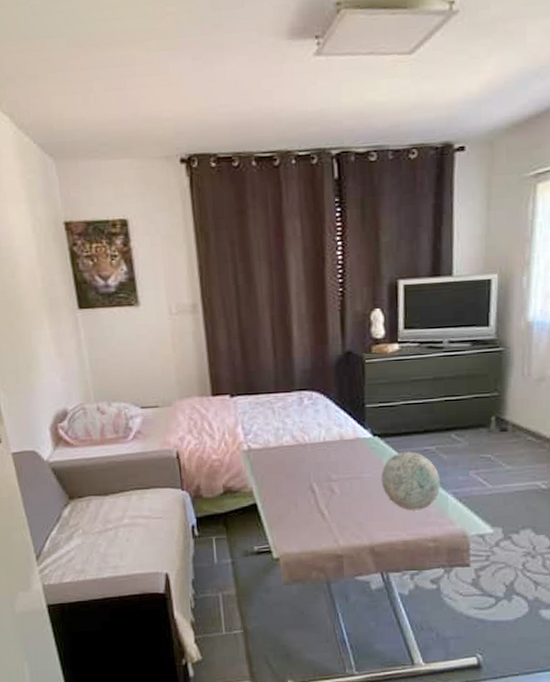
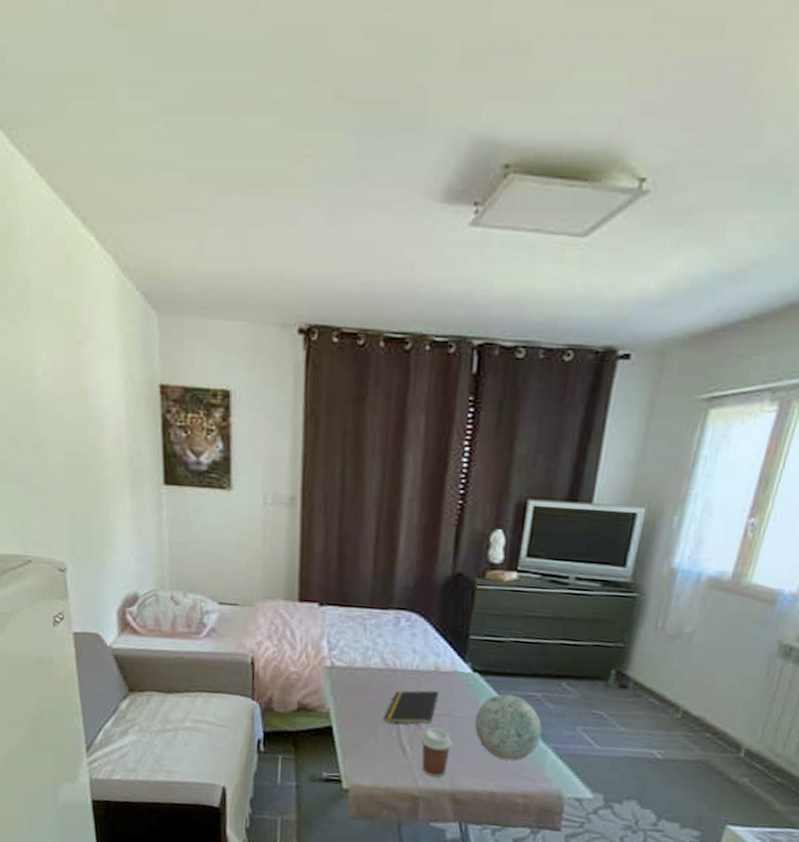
notepad: none [301,458,346,492] -> present [383,690,439,724]
coffee cup: none [336,490,365,535] -> present [420,727,453,778]

